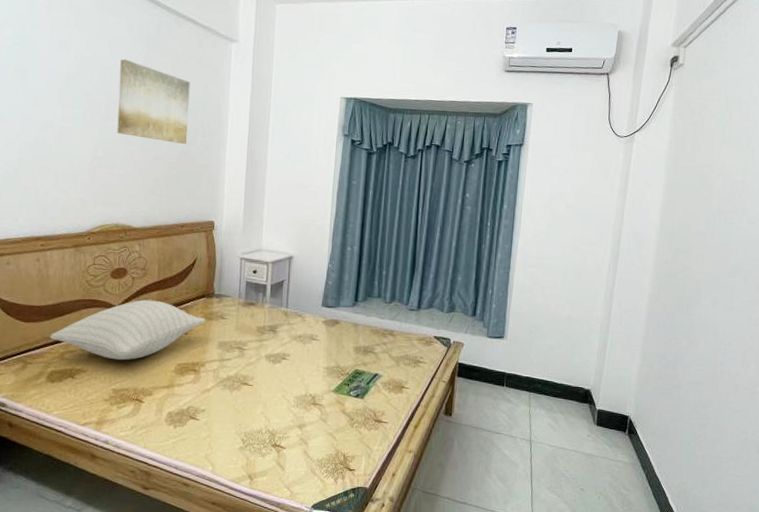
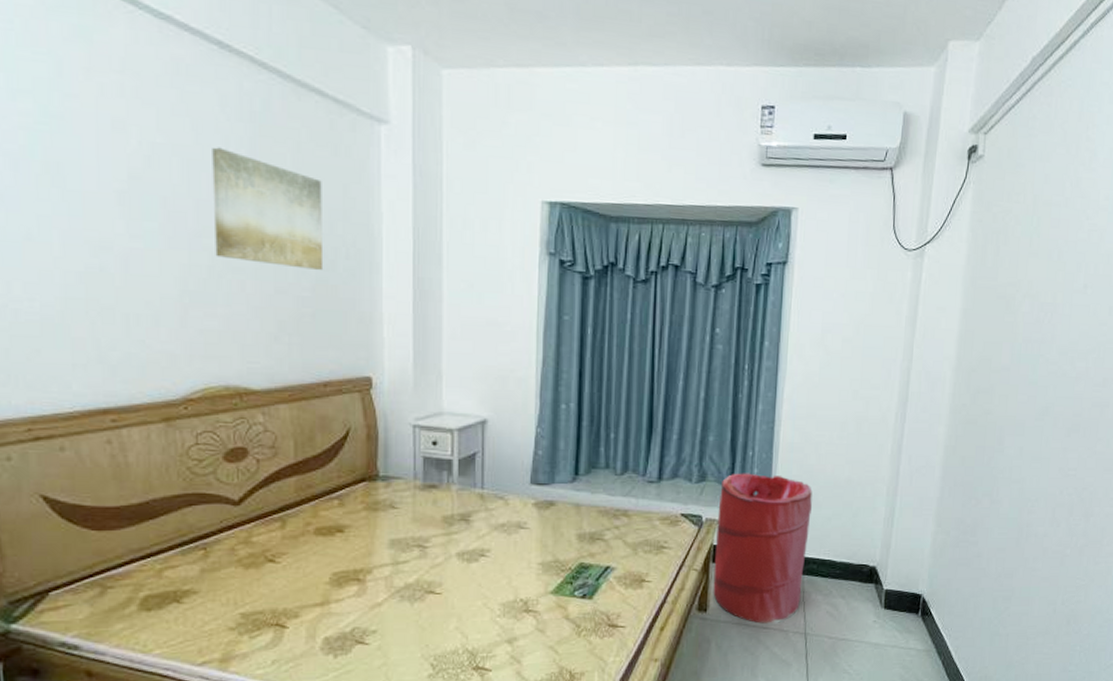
pillow: present [49,299,205,361] -> none [137,489,368,574]
laundry hamper: none [457,307,539,430] -> present [713,473,812,624]

